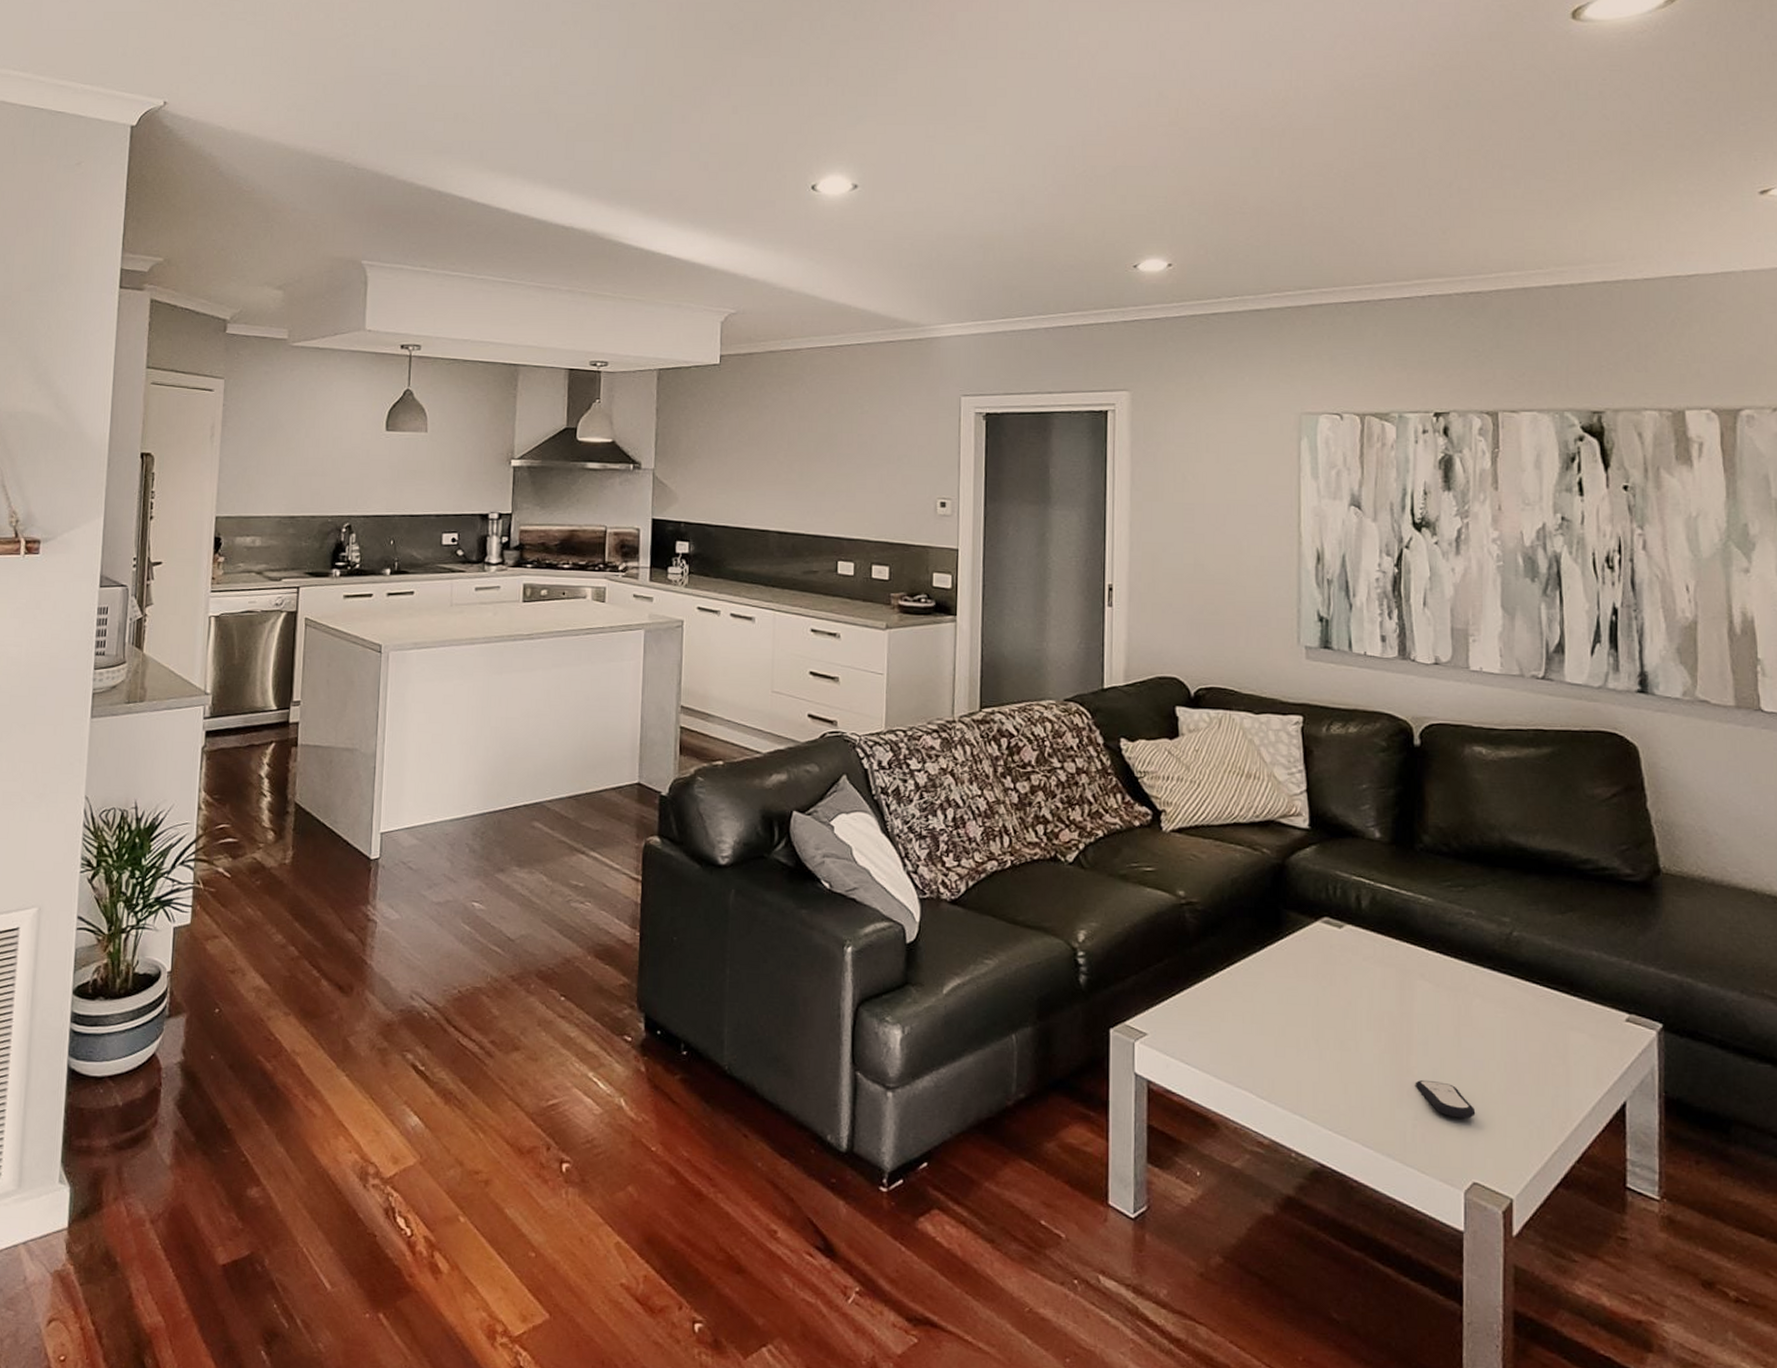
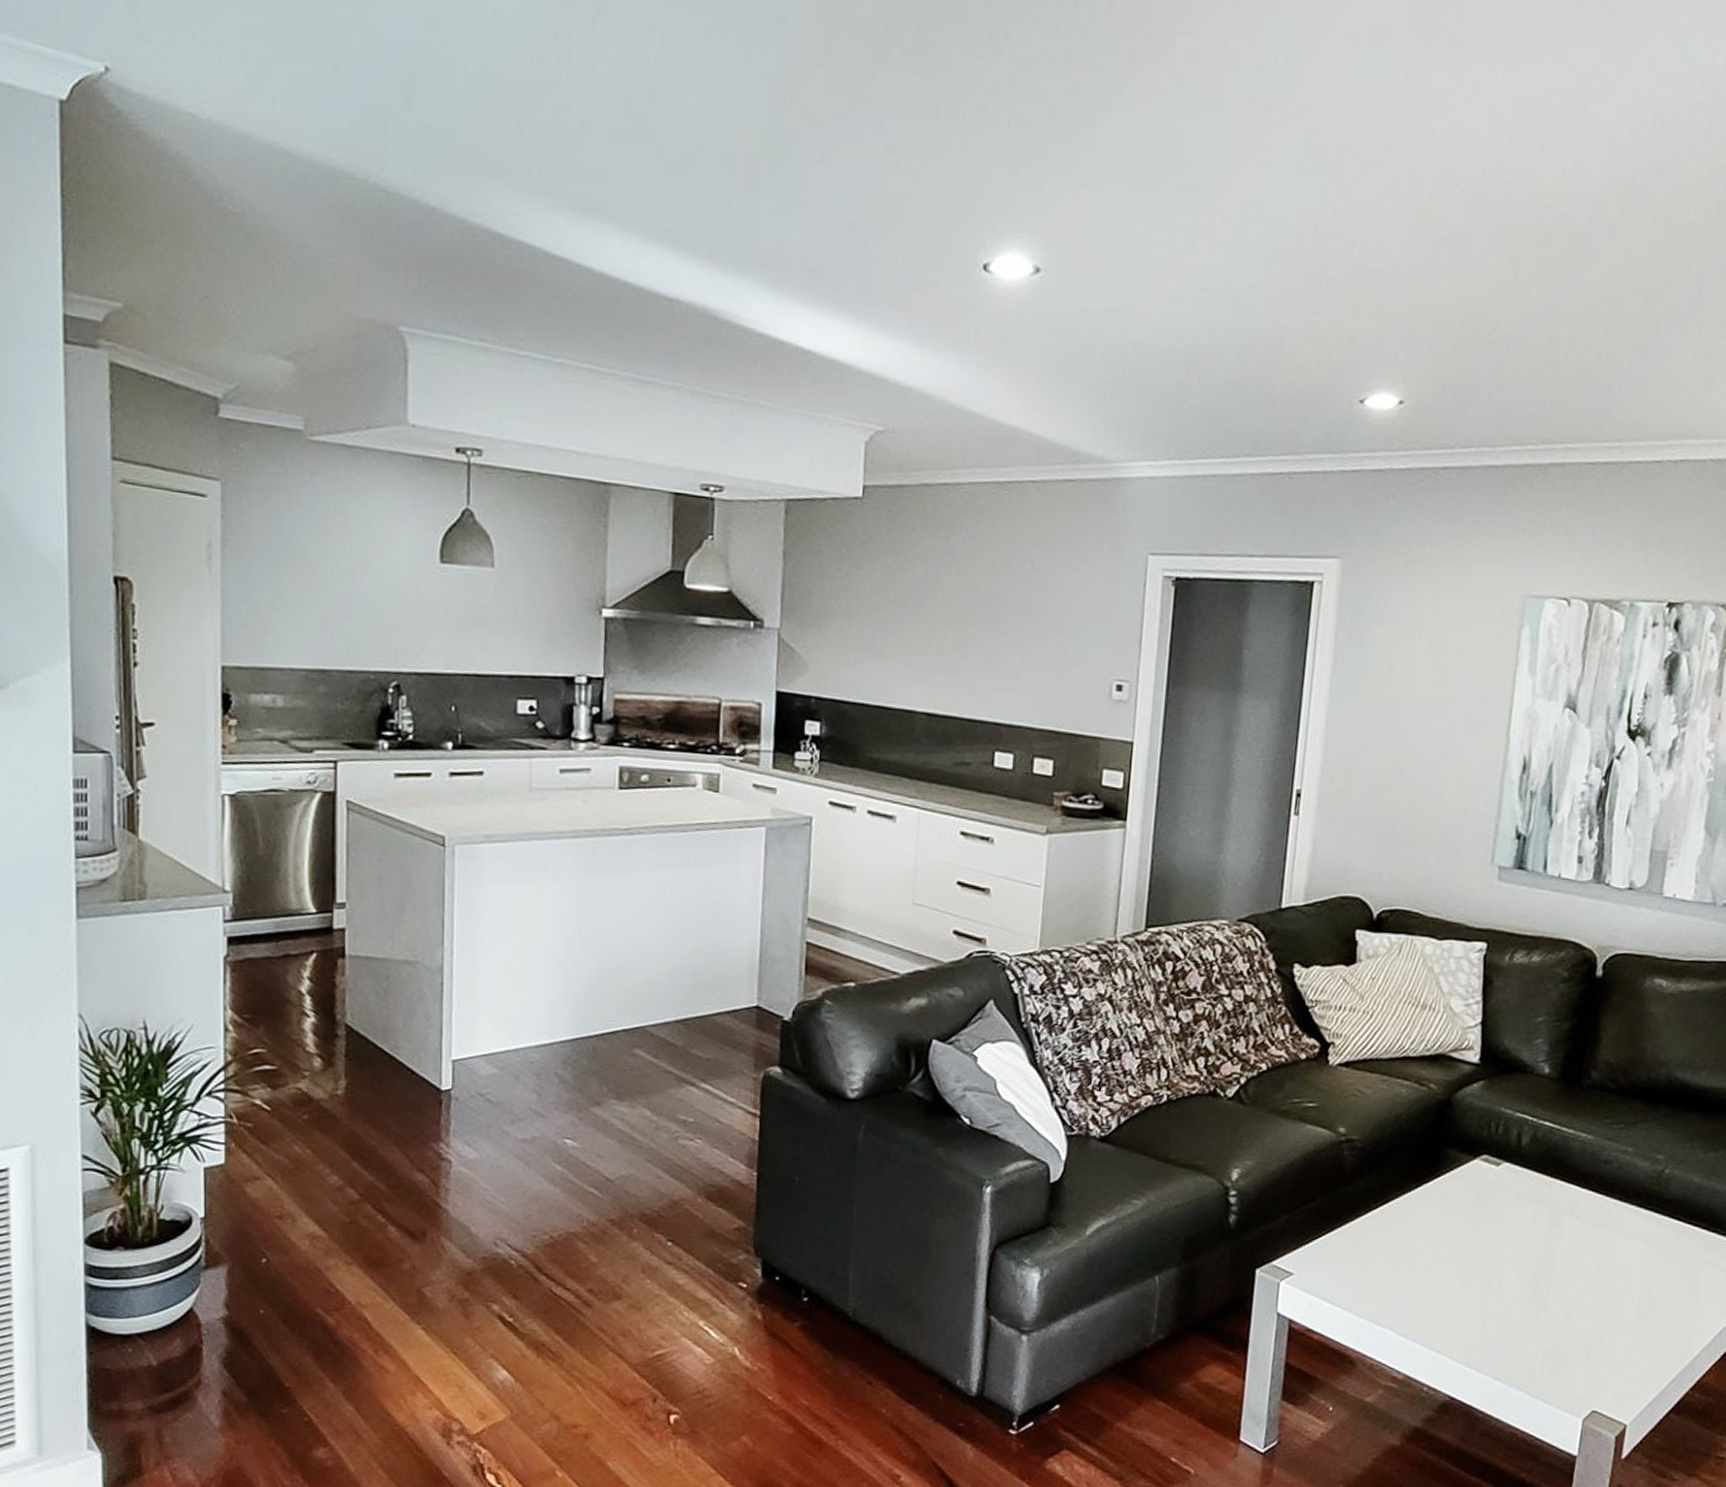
remote control: present [1415,1080,1476,1119] -> none [1550,1315,1604,1351]

